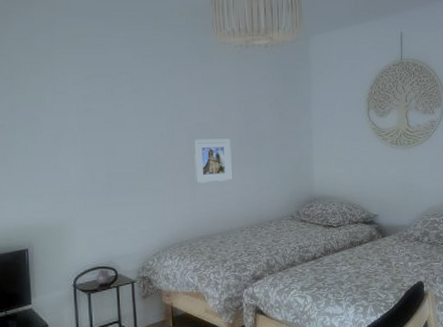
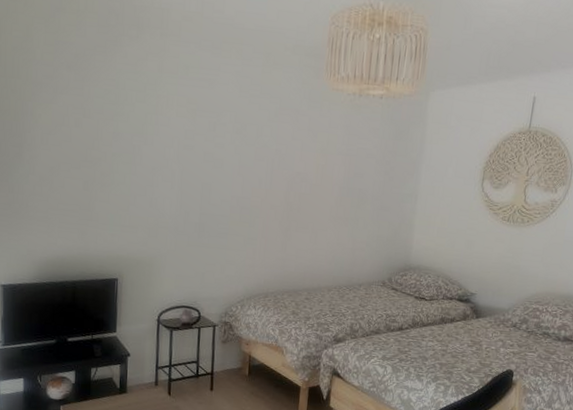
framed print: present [194,138,232,183] -> none [288,189,329,237]

